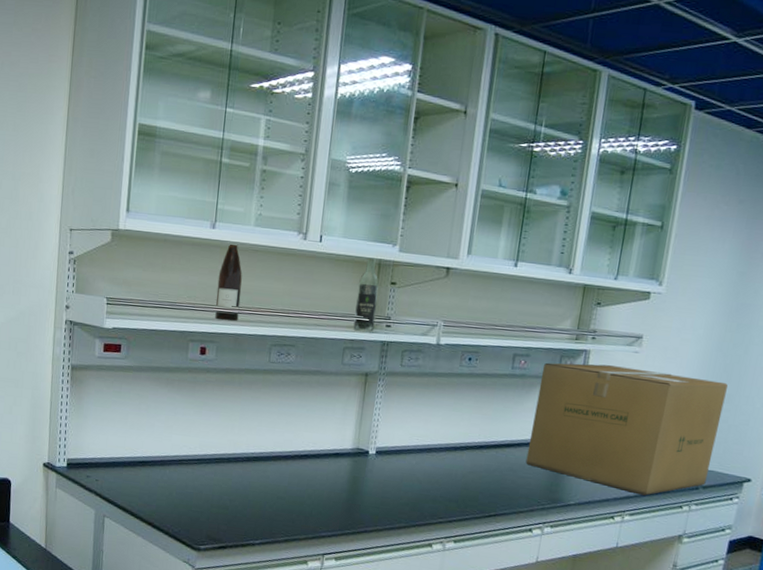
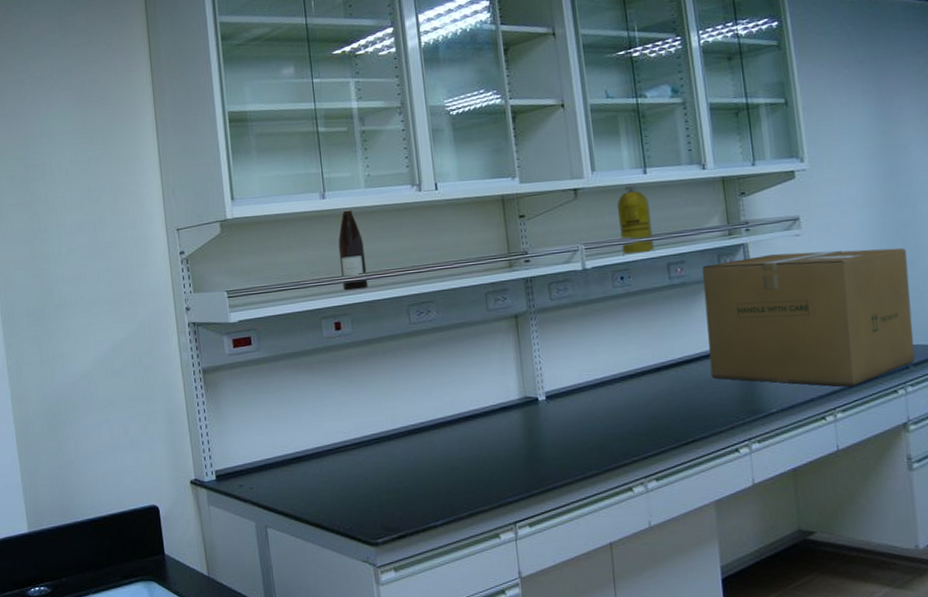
bottle: present [353,258,379,333] -> none [484,196,513,274]
canister: none [476,274,513,342] -> present [617,184,655,257]

